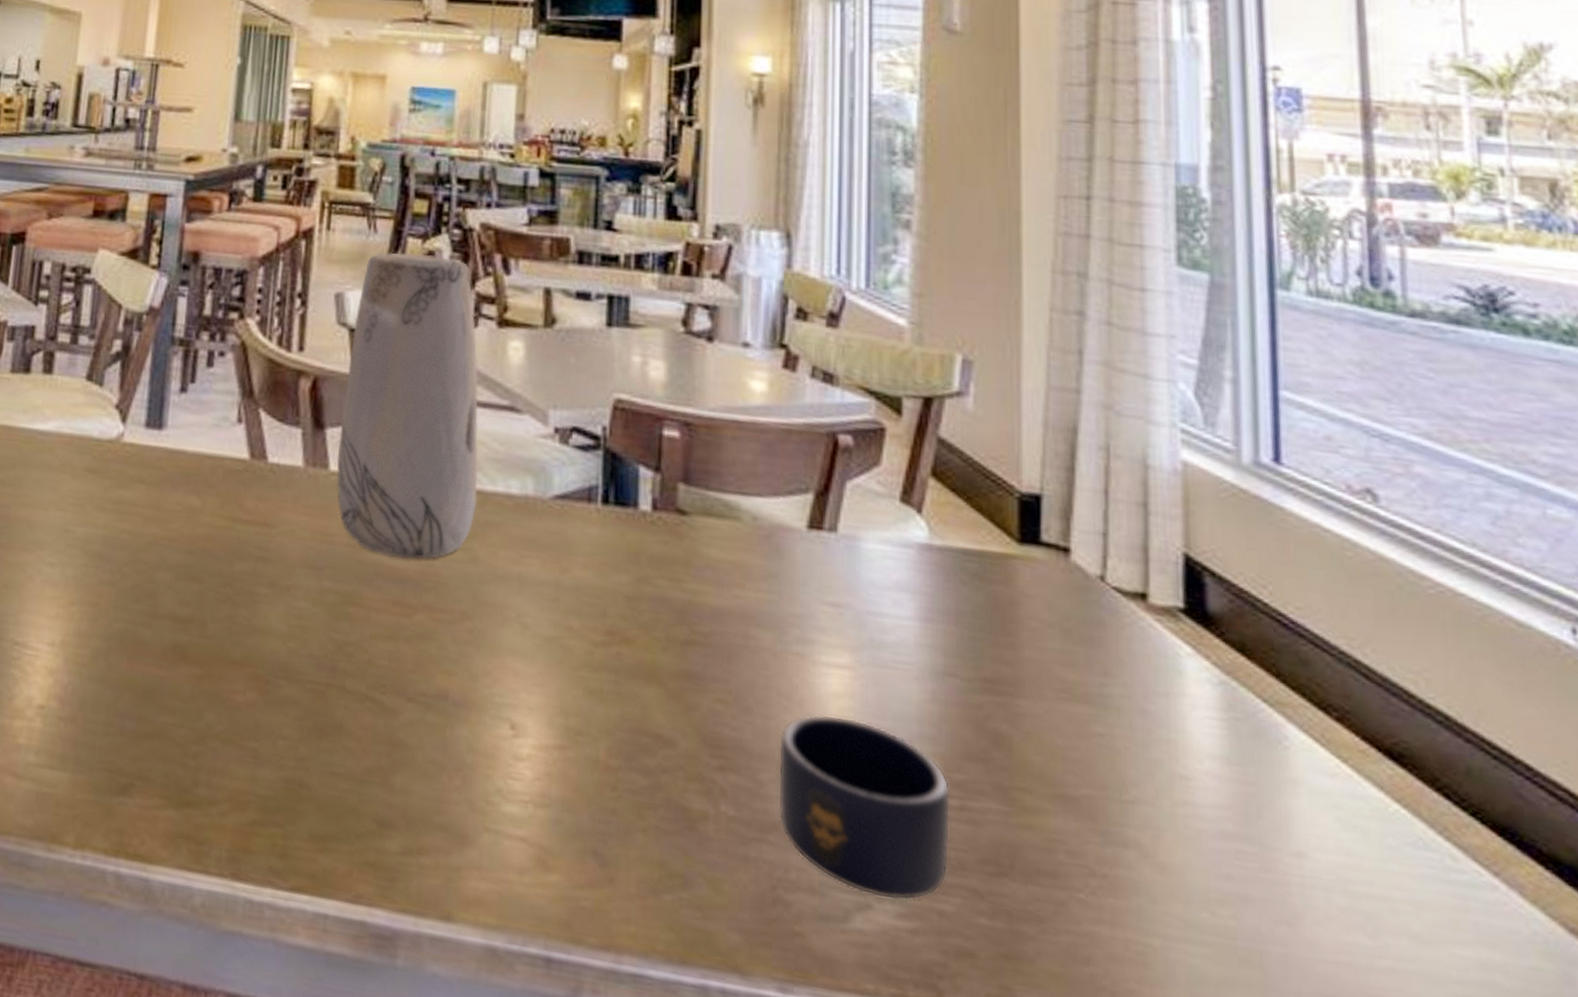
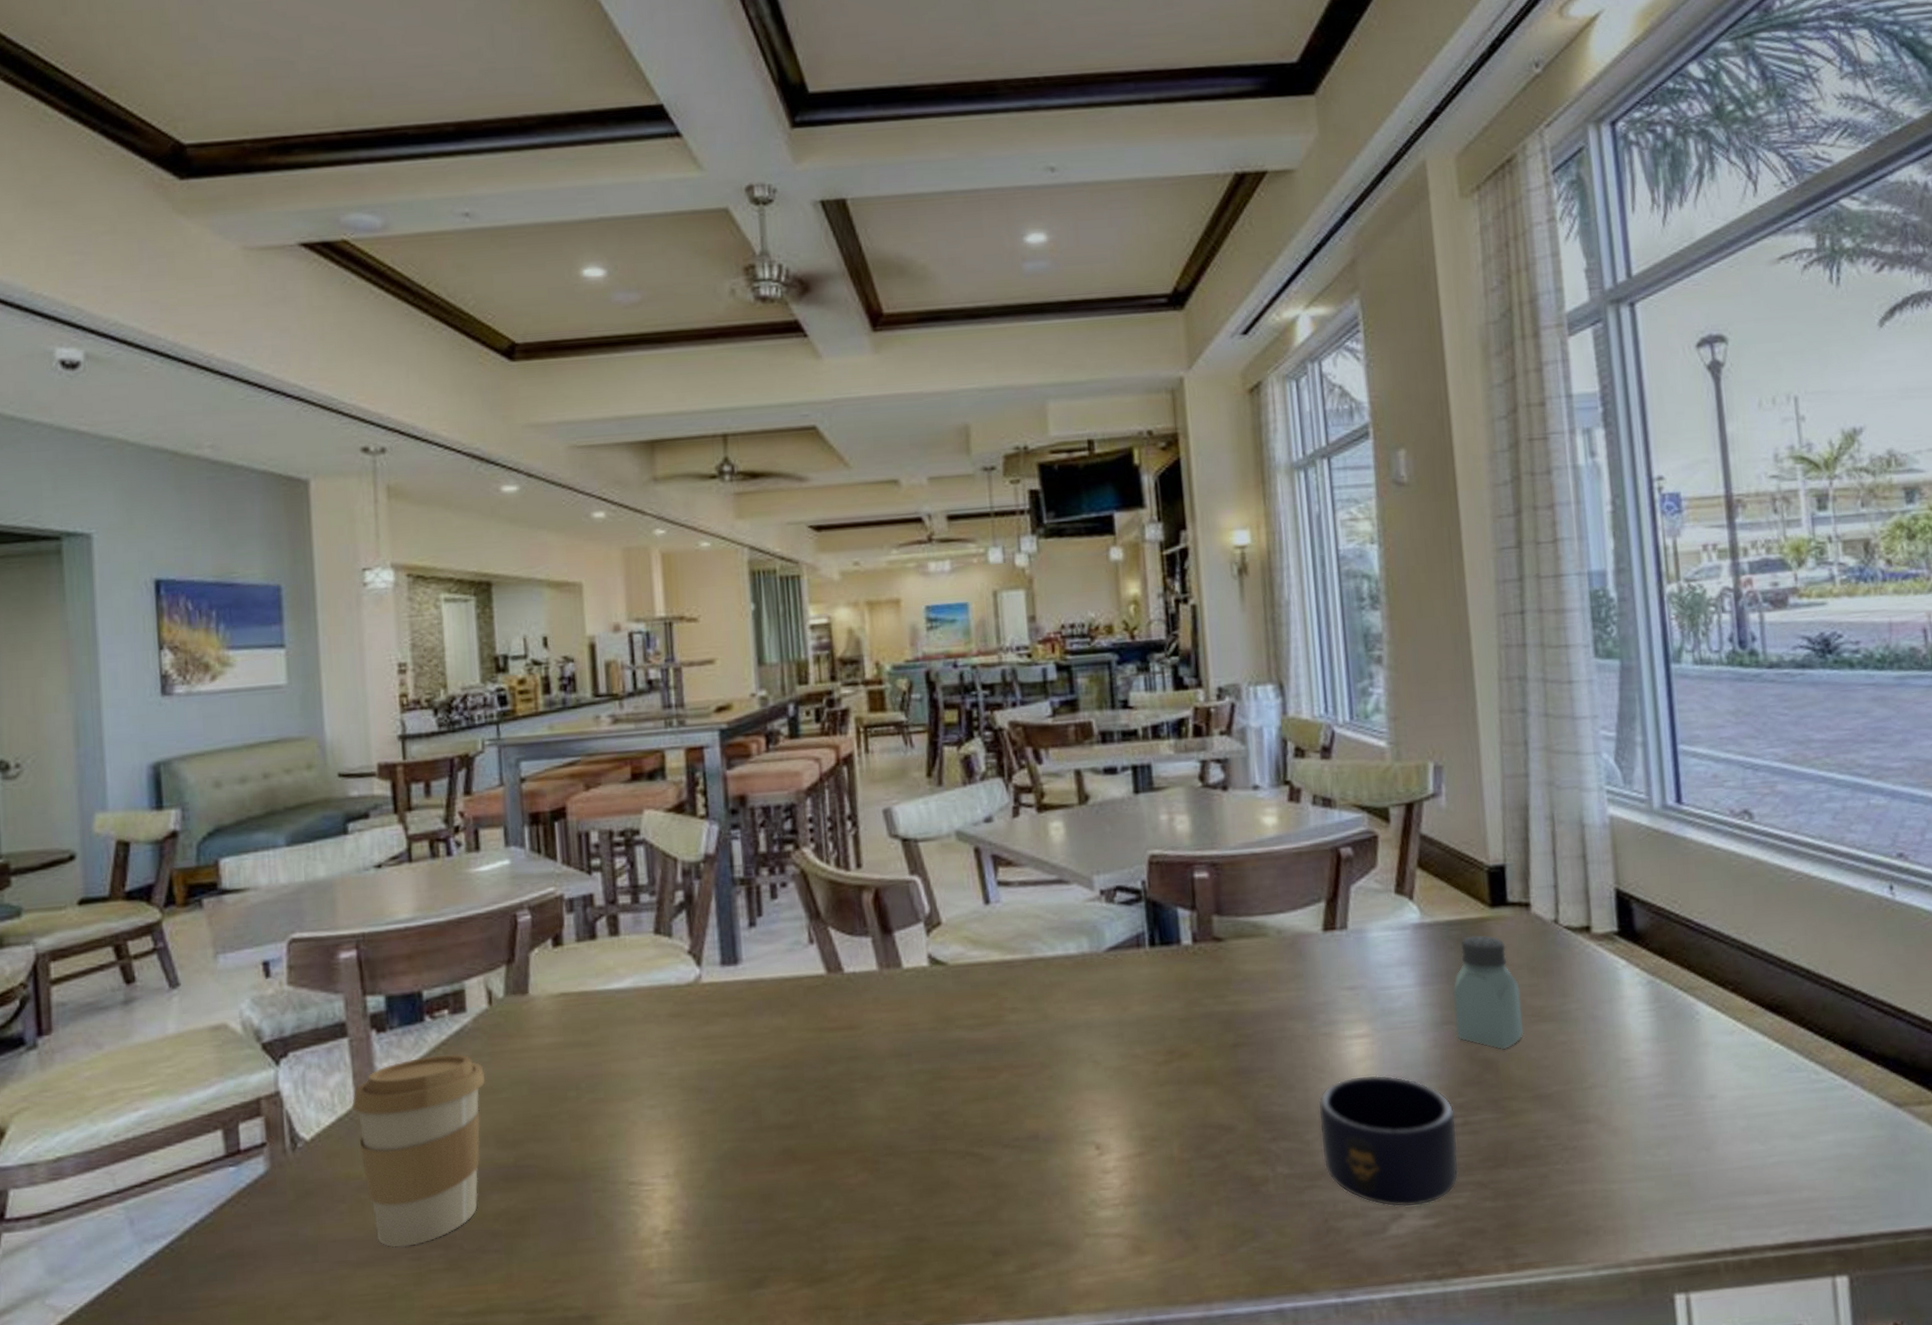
vase: present [336,252,479,559] -> none [905,759,1041,1031]
saltshaker: none [960,573,1049,726] -> present [1453,935,1523,1050]

